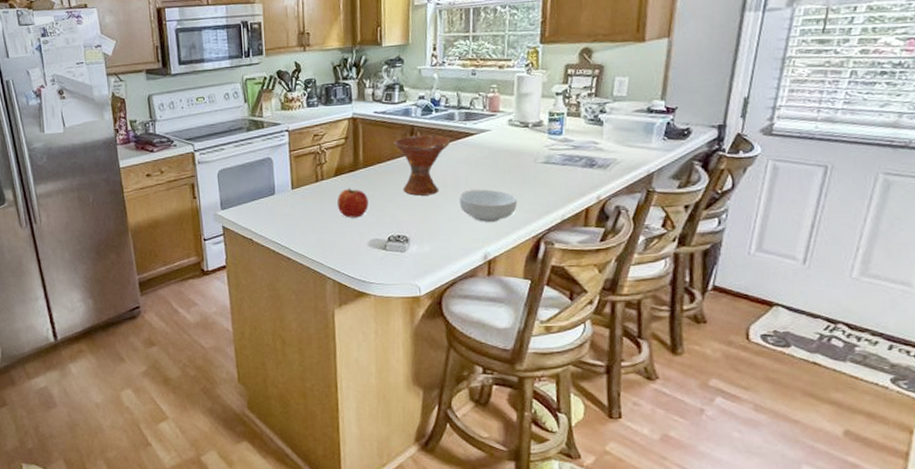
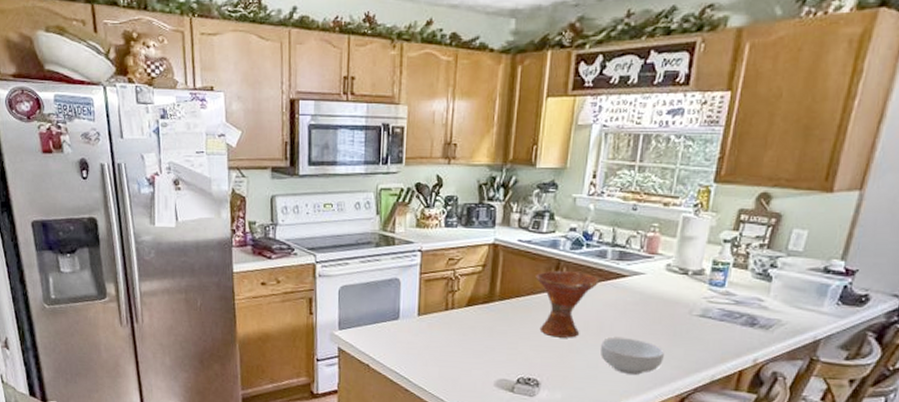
apple: present [337,188,369,218] -> none [465,321,501,354]

